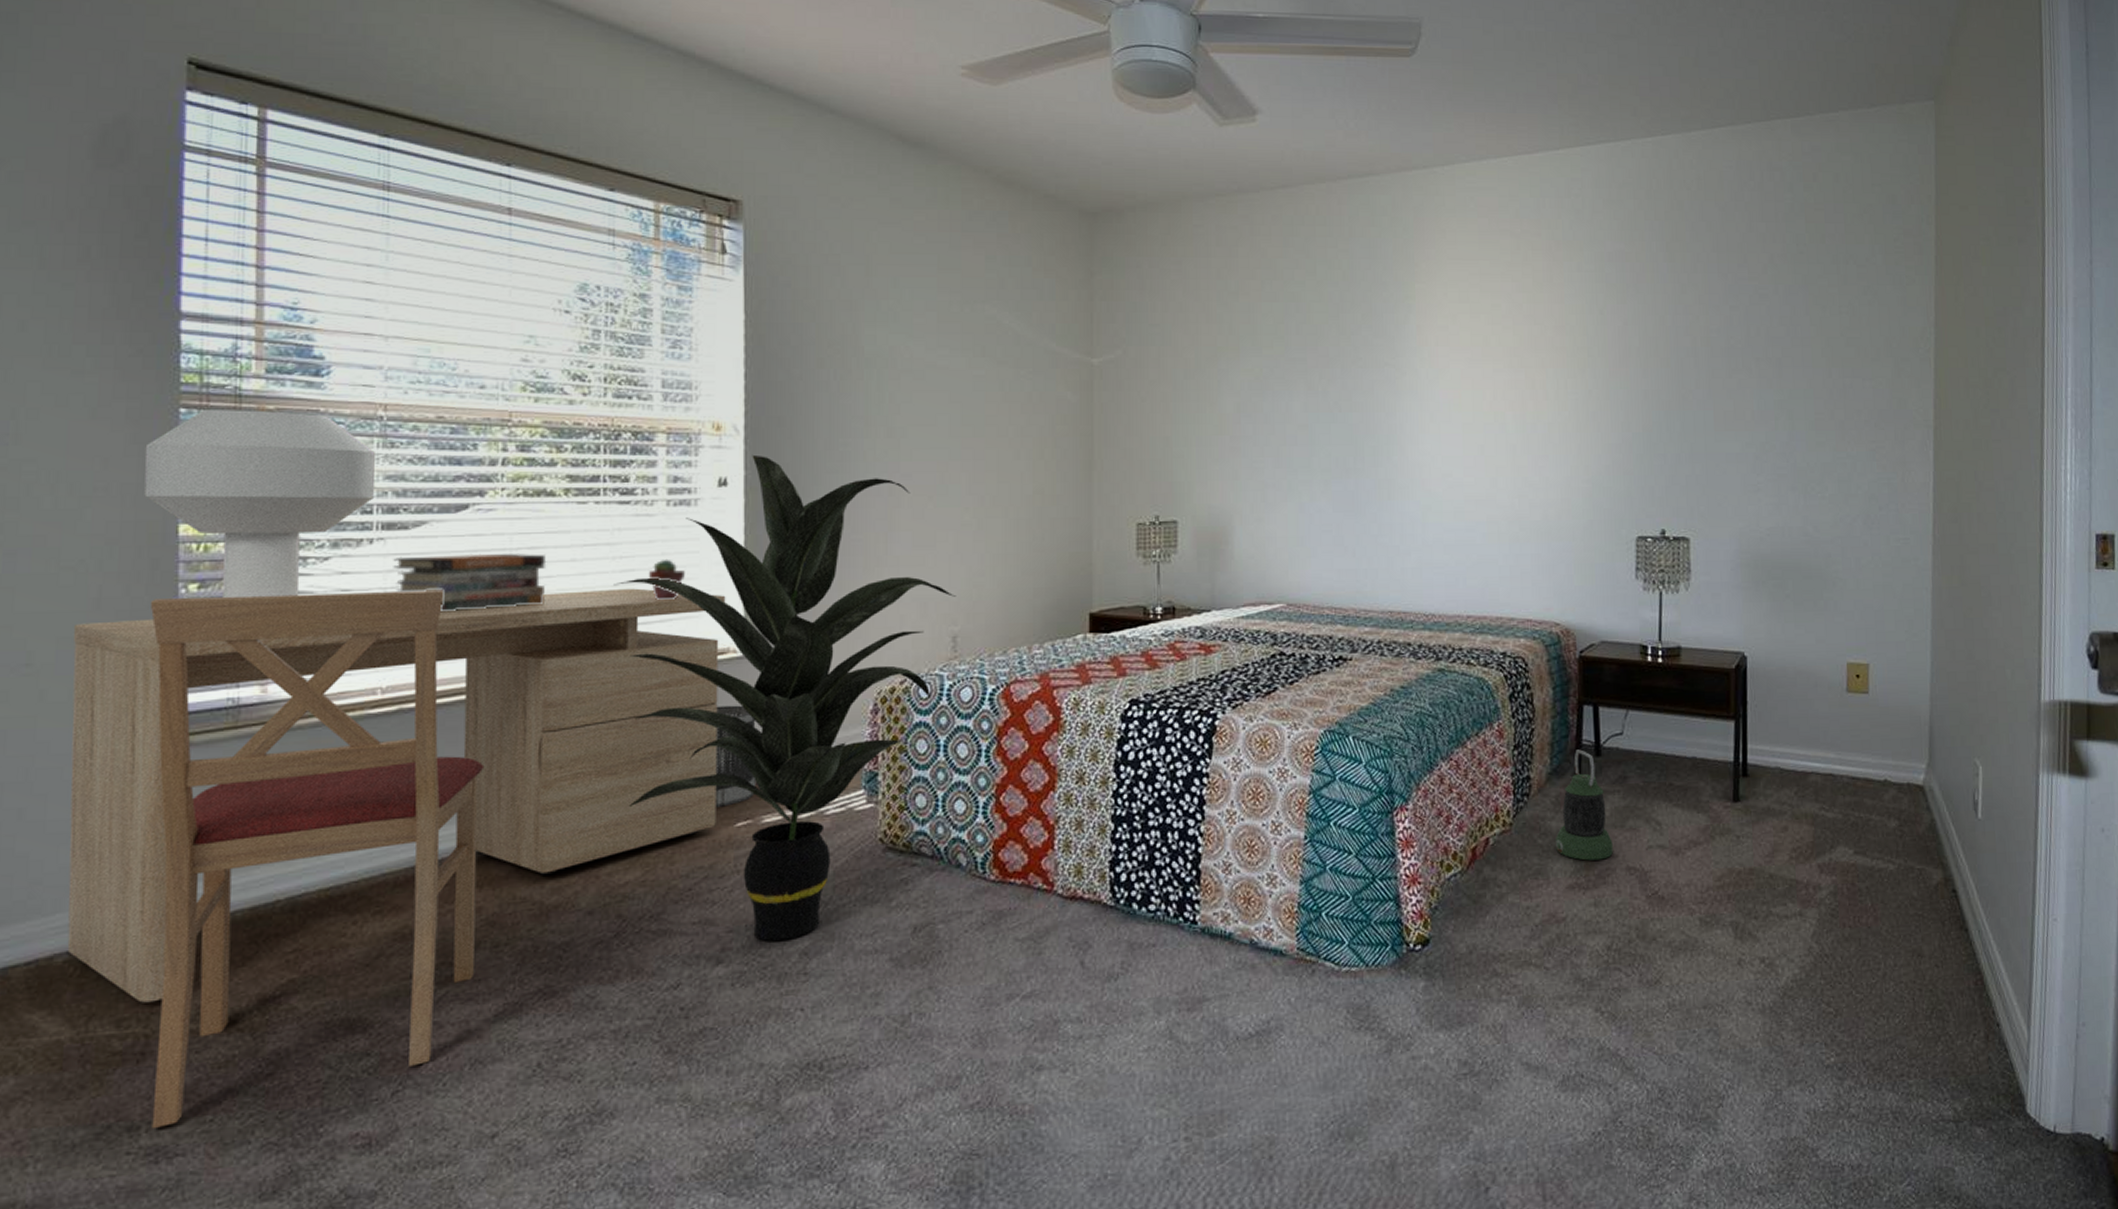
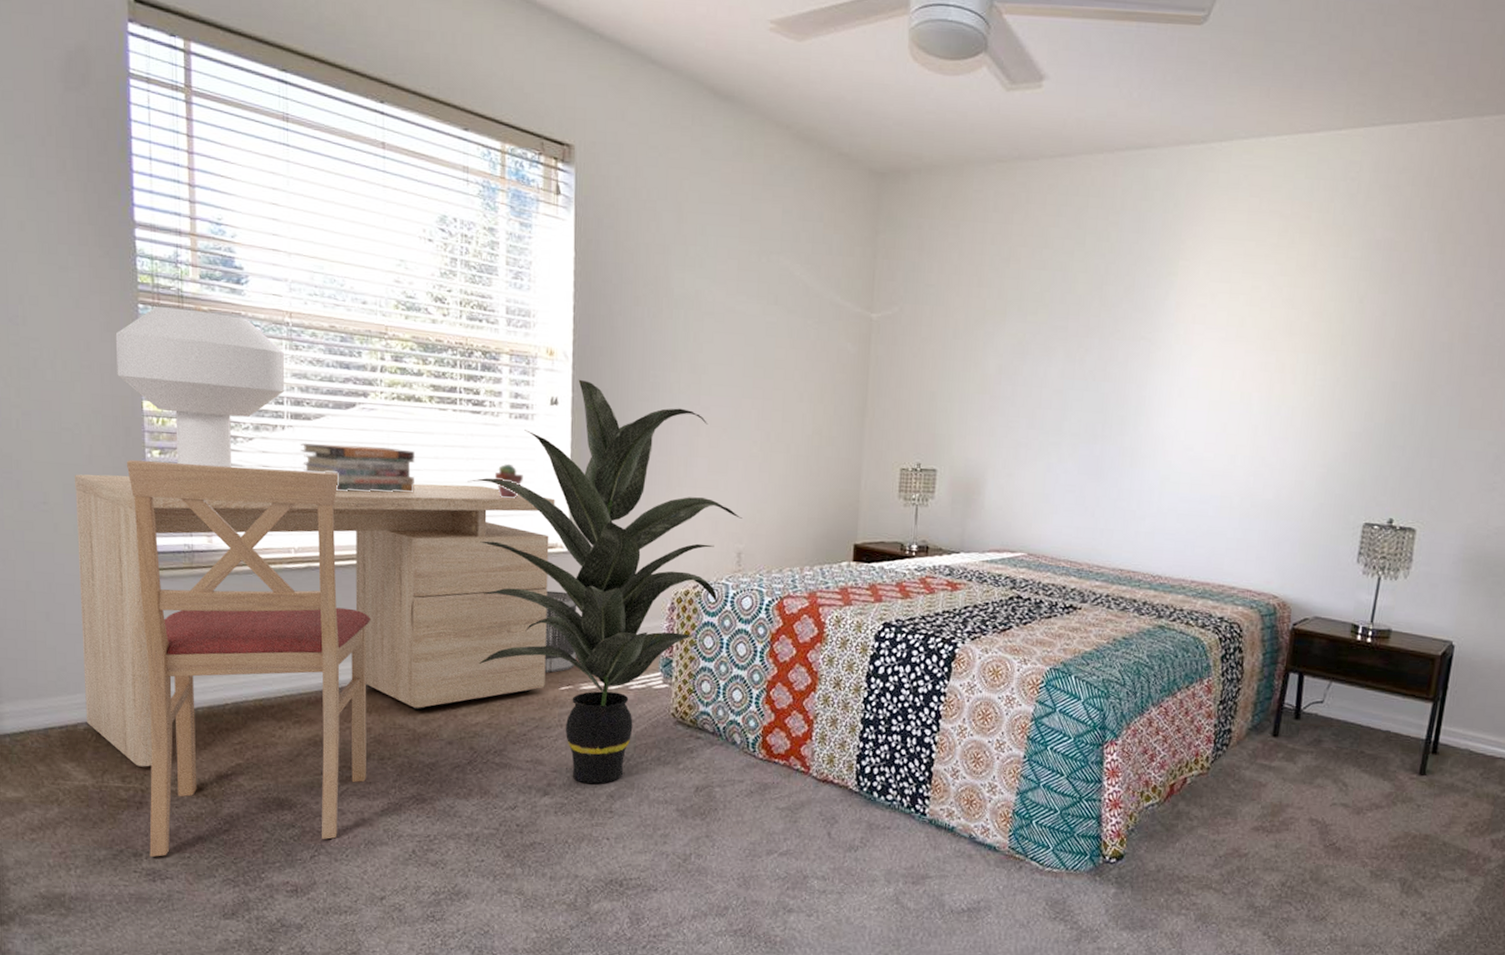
lantern: present [1556,749,1613,861] -> none [1247,711,1300,810]

